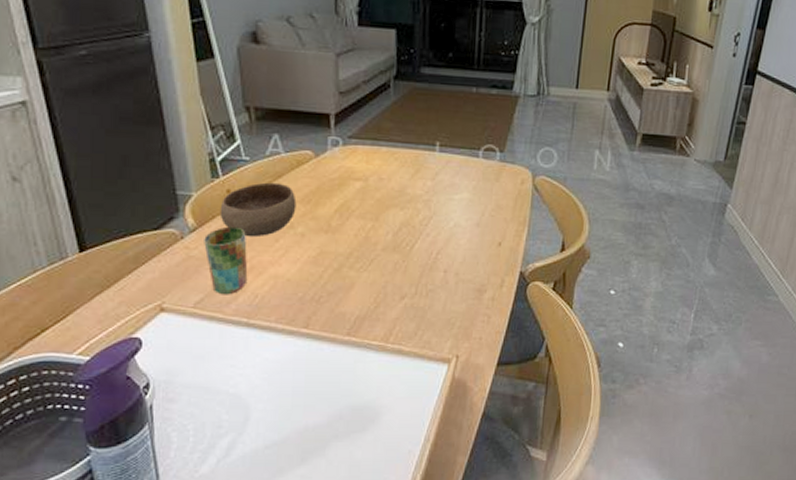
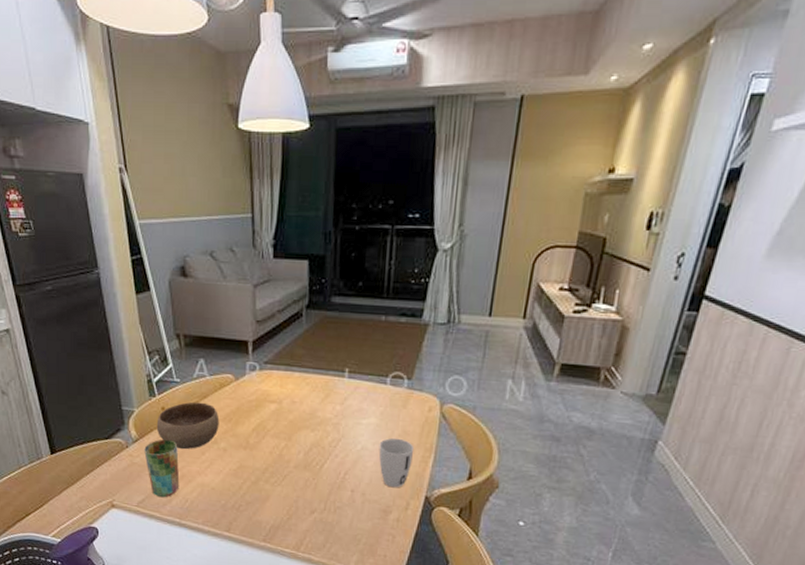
cup: none [472,212,508,265] -> present [379,438,415,488]

